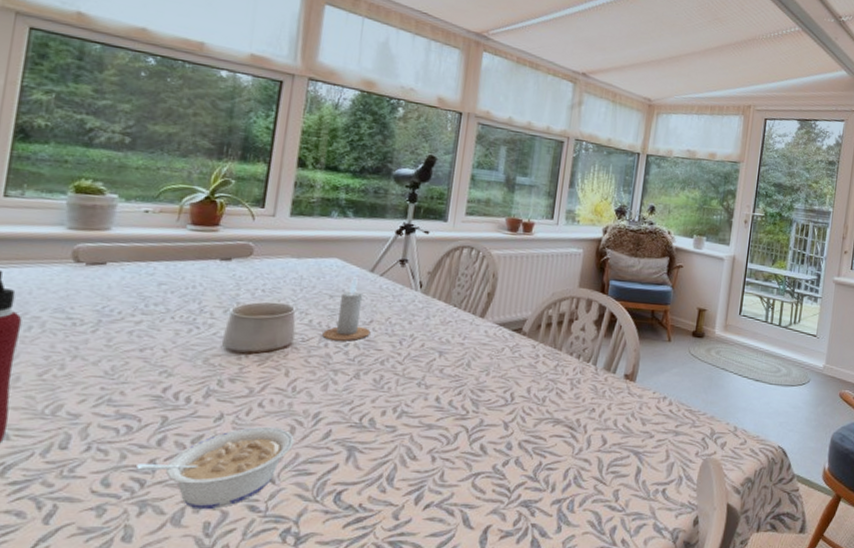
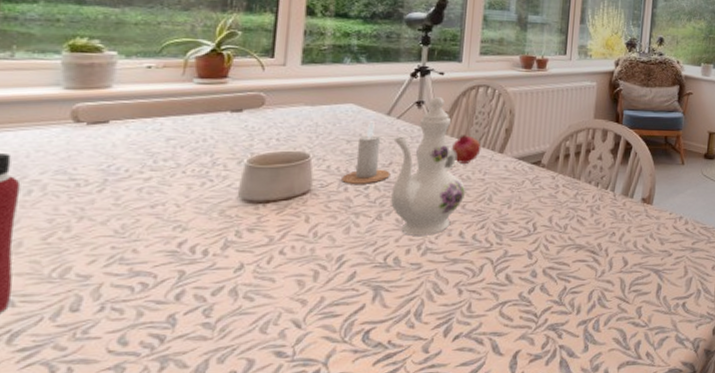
legume: present [135,426,294,510] -> none [153,273,318,360]
ewer: none [368,255,445,398] -> present [390,96,466,236]
fruit: none [432,296,463,326] -> present [451,135,481,164]

